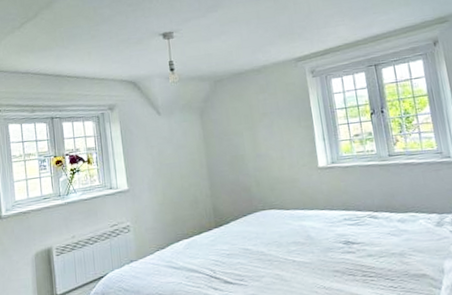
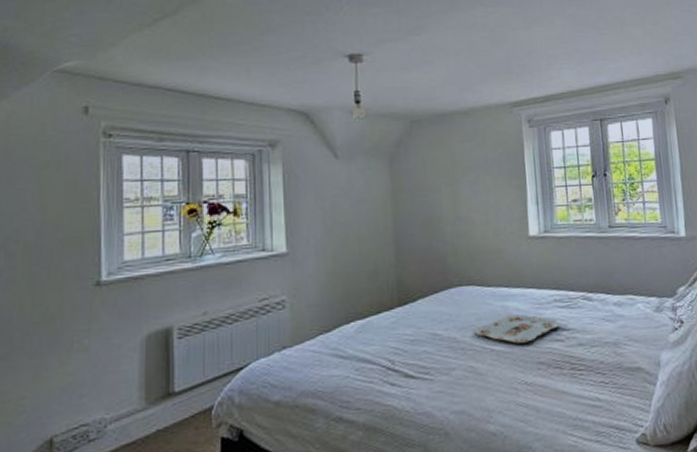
serving tray: none [278,231,351,256] -> present [475,314,560,344]

